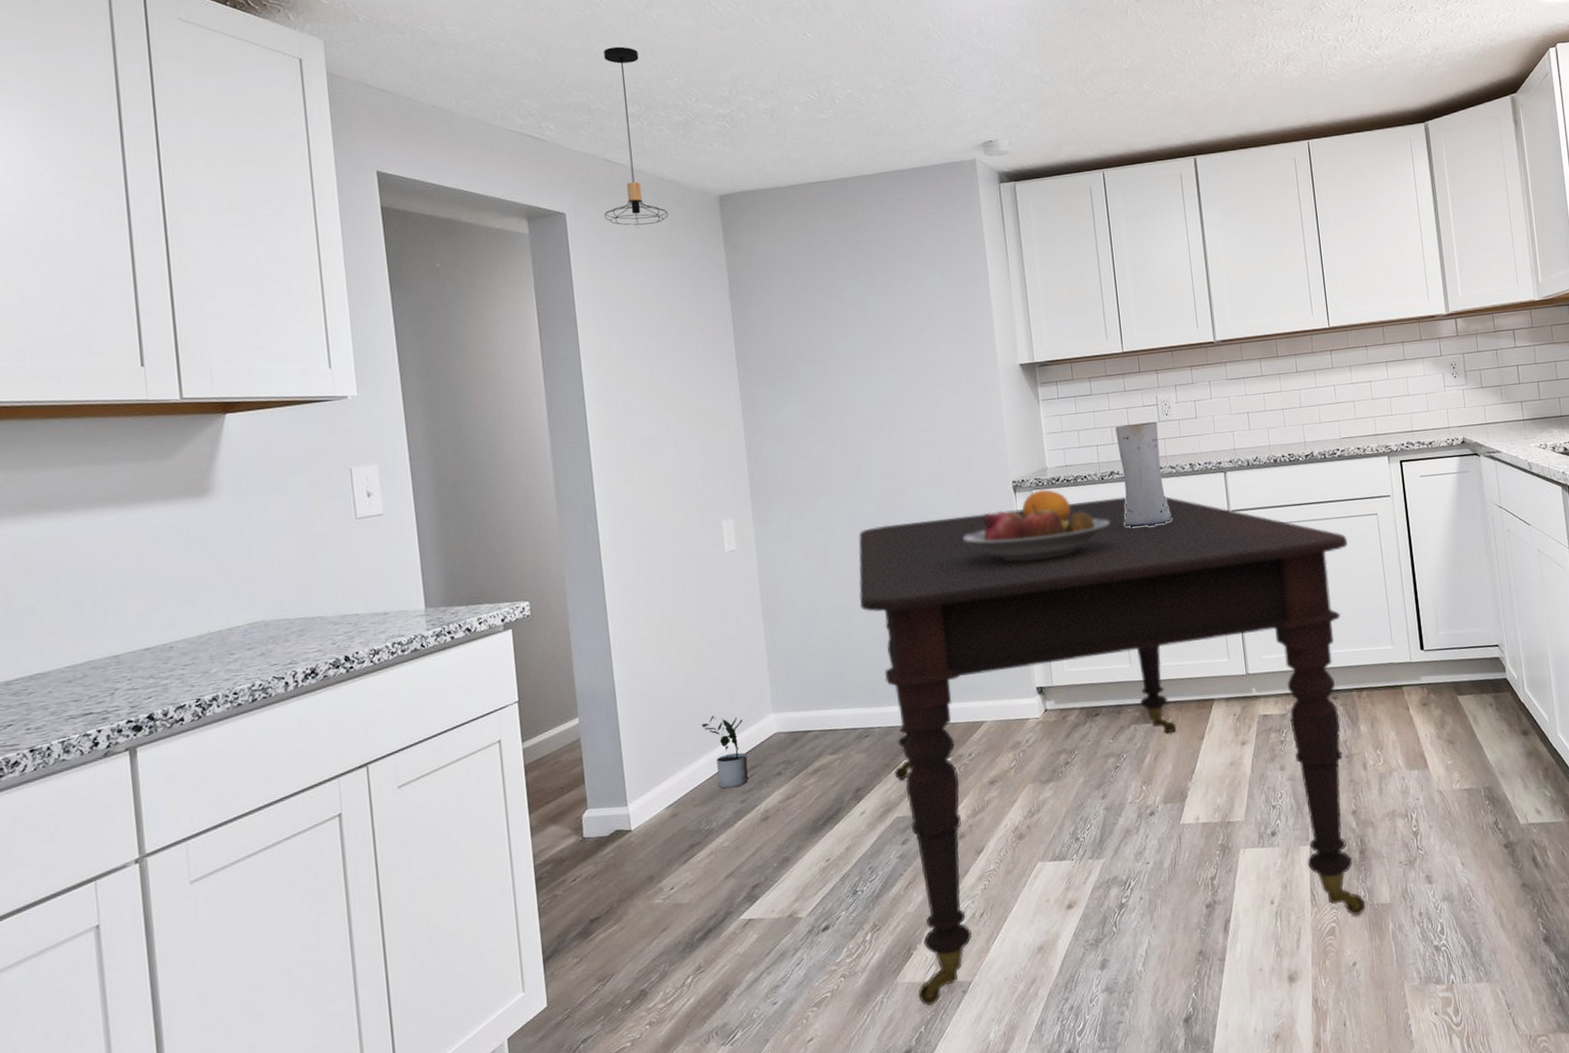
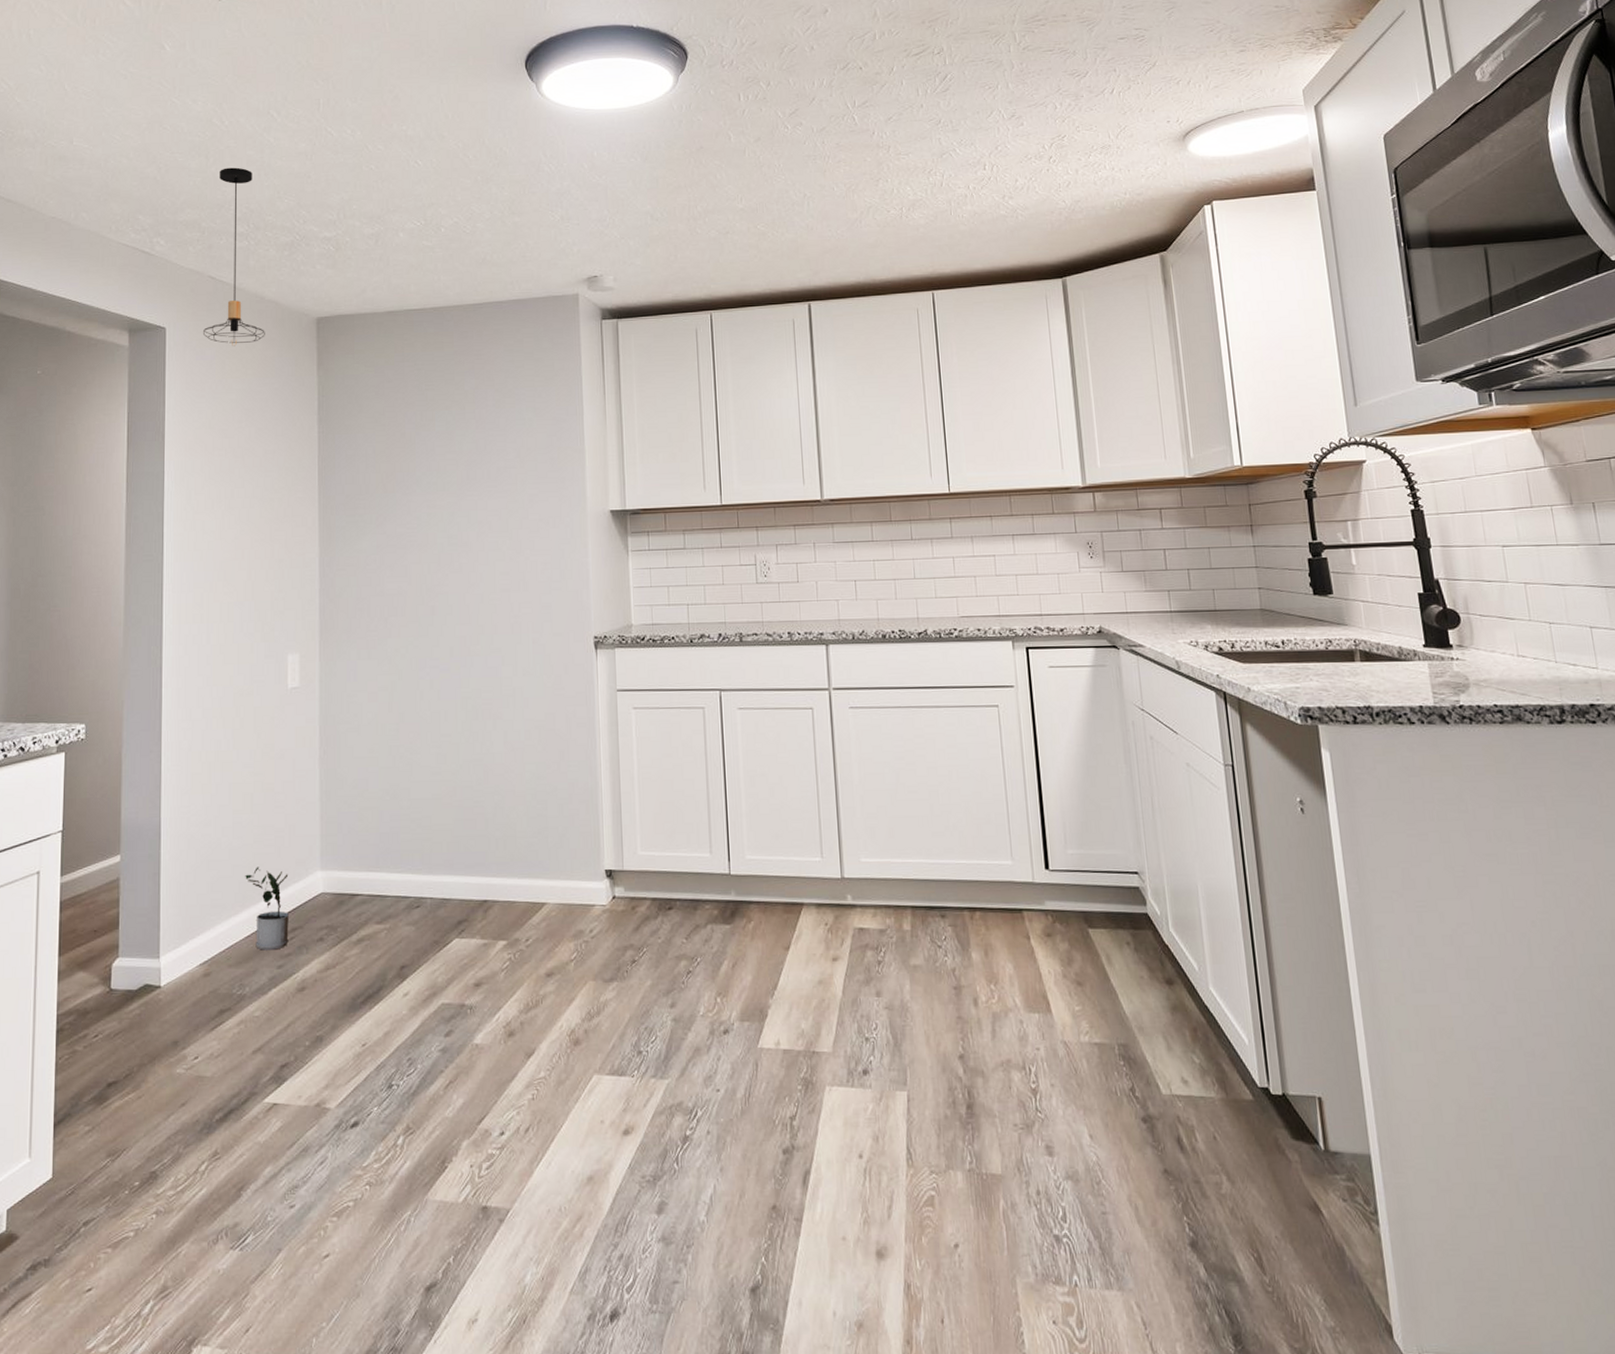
dining table: present [858,496,1366,1006] -> none [421,663,972,1232]
fruit bowl: present [963,489,1110,562] -> none [538,647,697,726]
vase: present [1115,421,1171,527] -> none [708,582,765,700]

